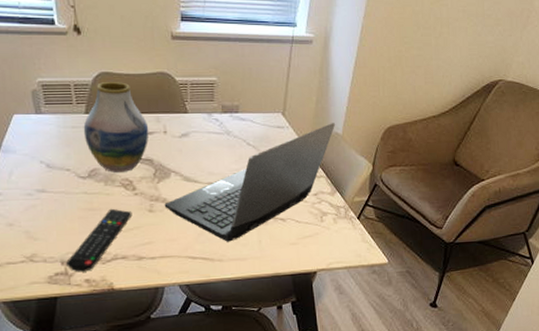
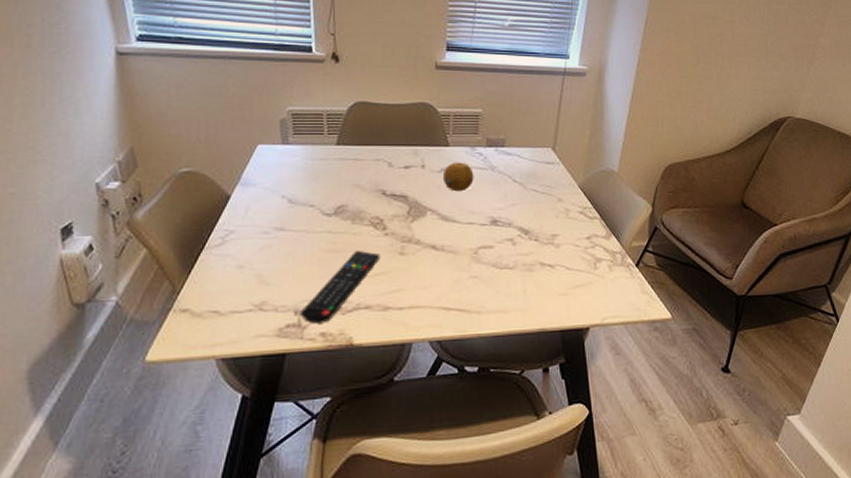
vase: present [83,82,149,172] -> none [333,112,405,210]
laptop computer: present [164,123,336,242] -> none [417,159,611,291]
fruit: none [183,128,212,155] -> present [442,162,474,192]

